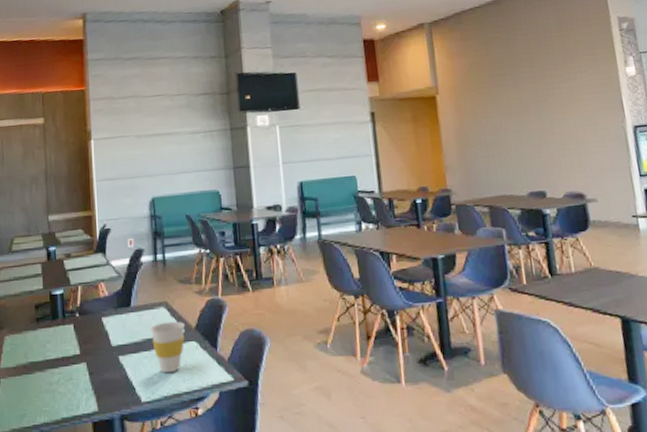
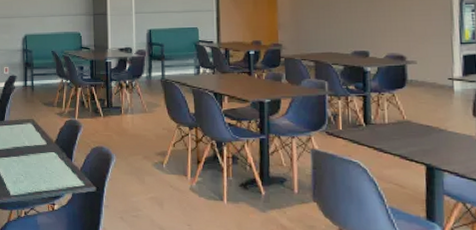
cup: present [150,321,185,374] -> none [19,135,47,175]

